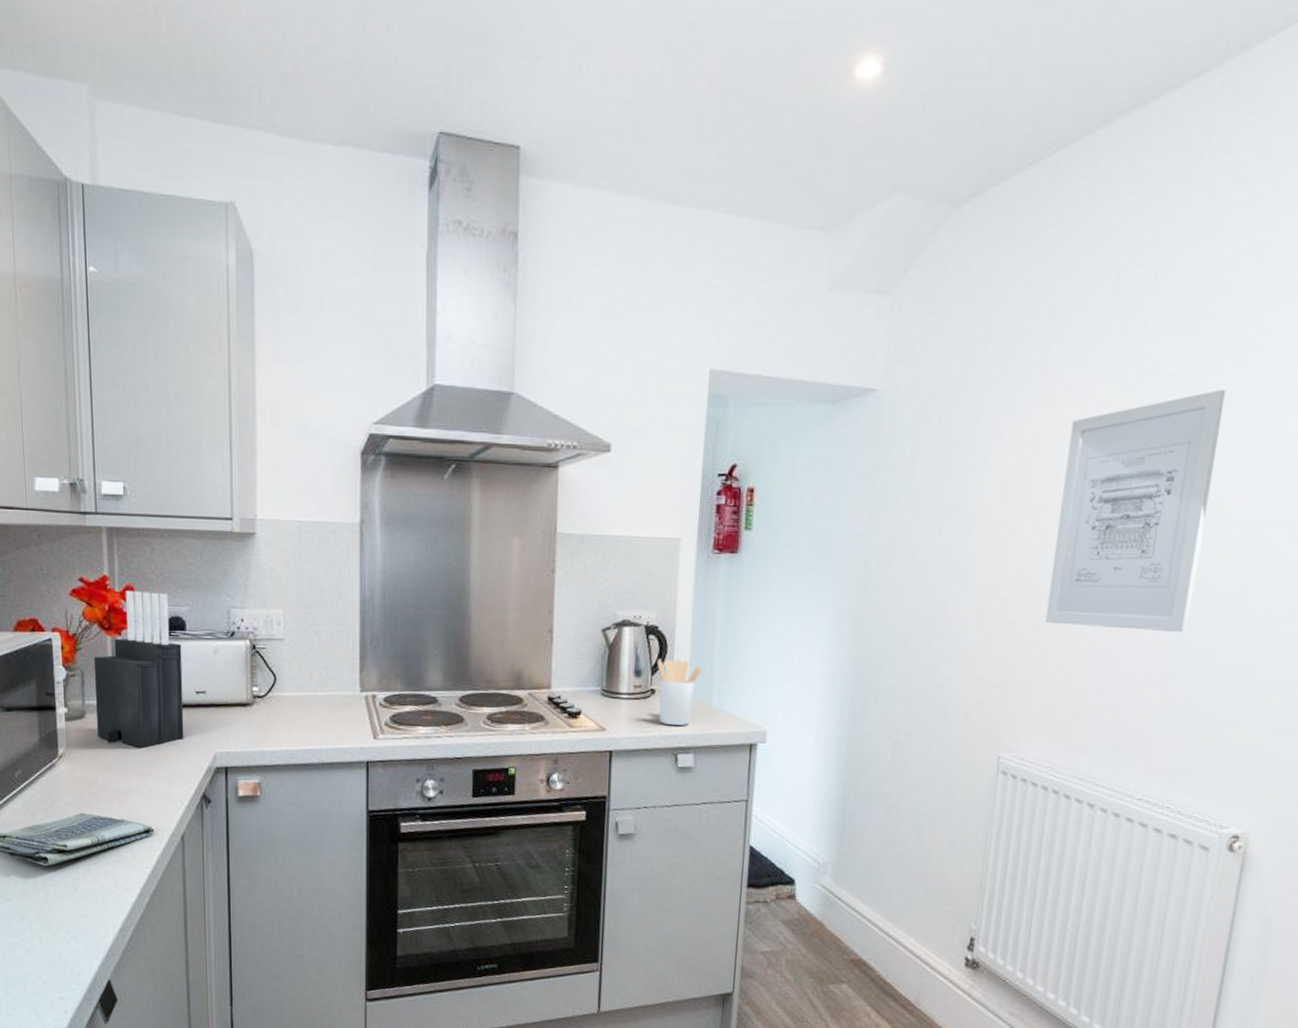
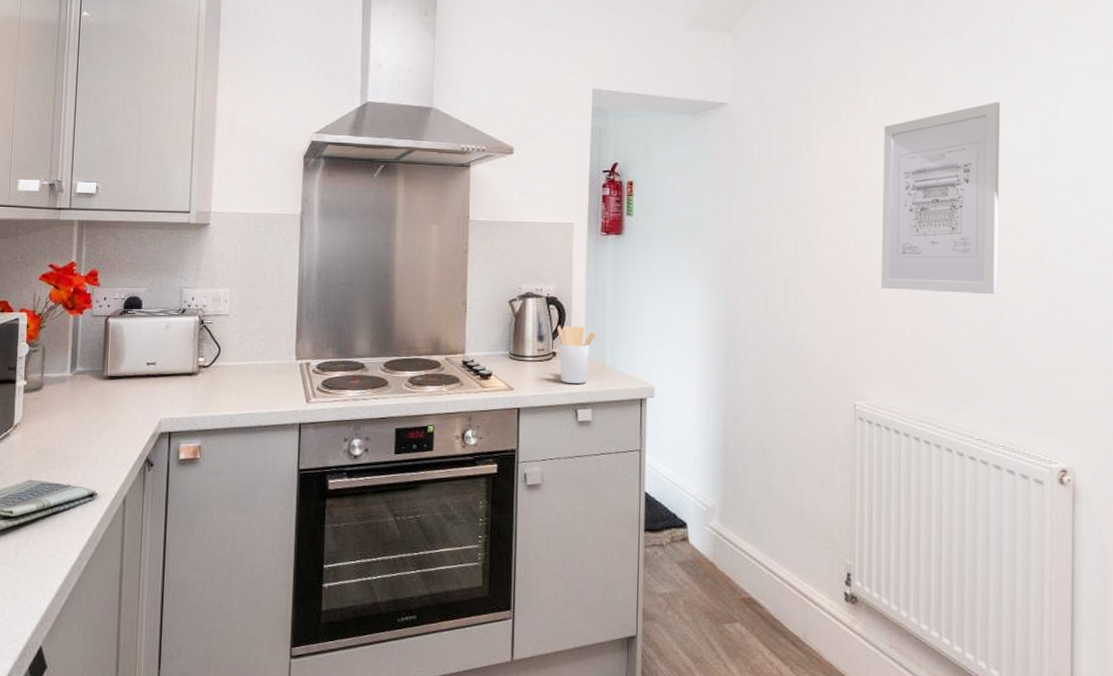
knife block: present [94,591,184,748] -> none [52,275,137,416]

